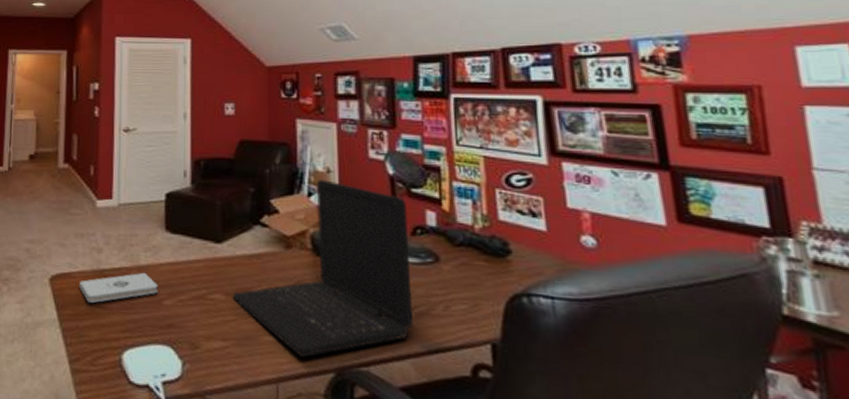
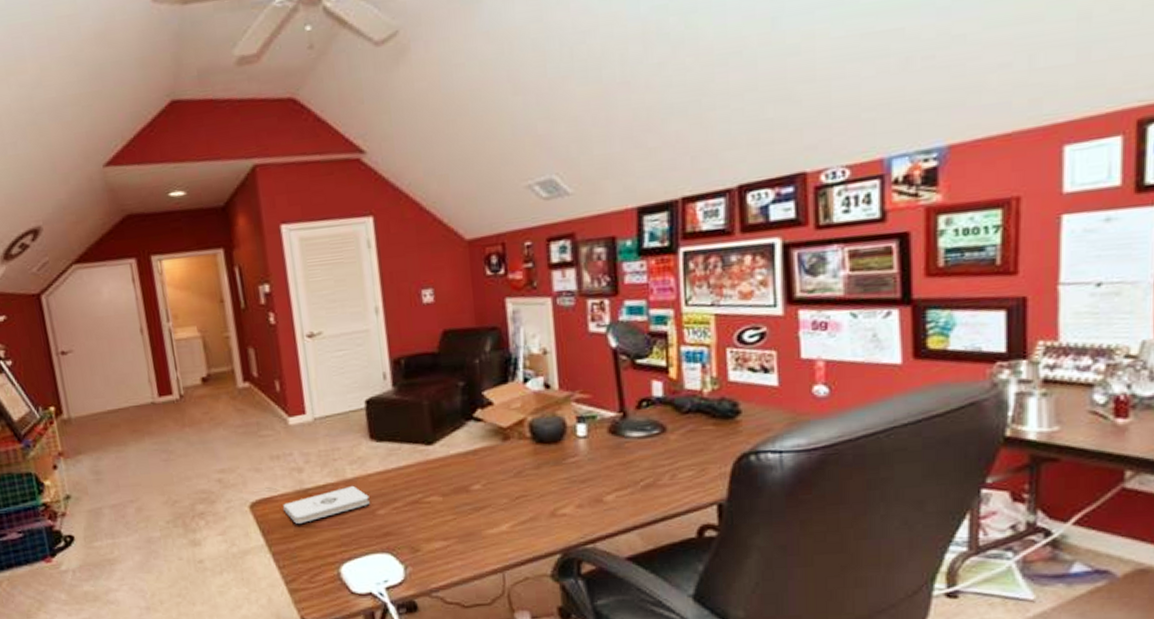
laptop: present [232,179,414,358] -> none [449,361,640,545]

